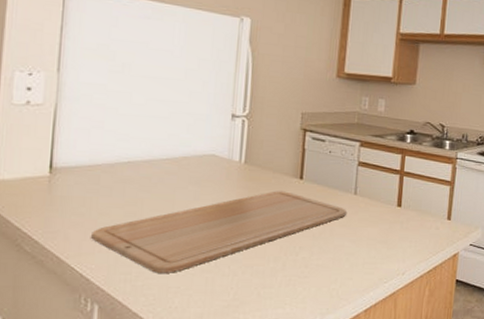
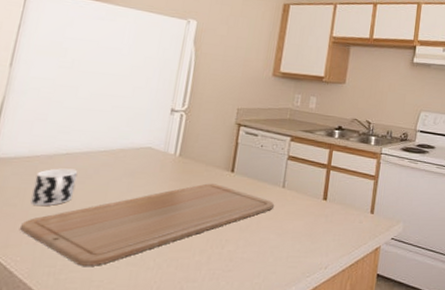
cup: none [98,177,142,214] -> present [31,168,78,206]

